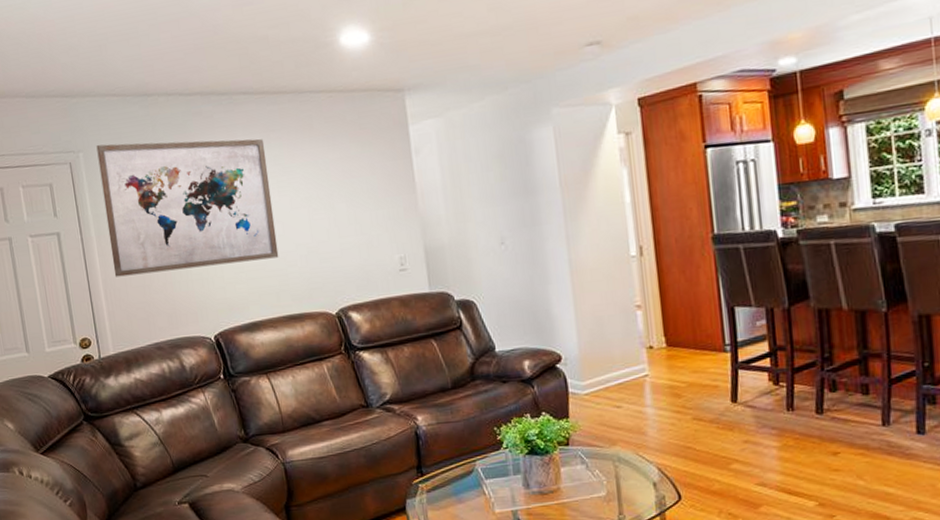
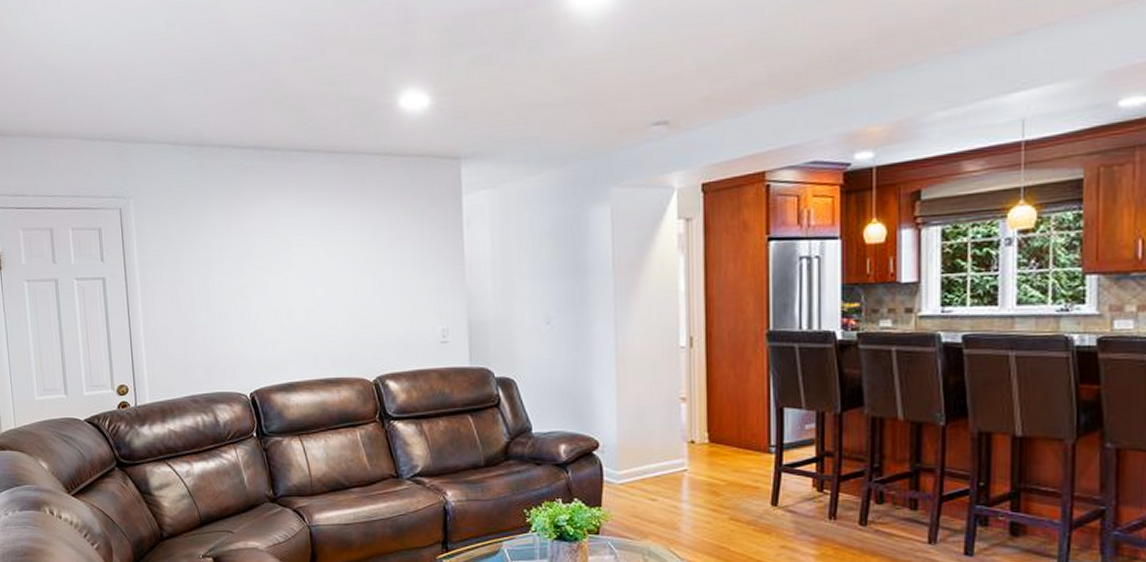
wall art: present [96,138,279,277] -> none [147,192,321,327]

